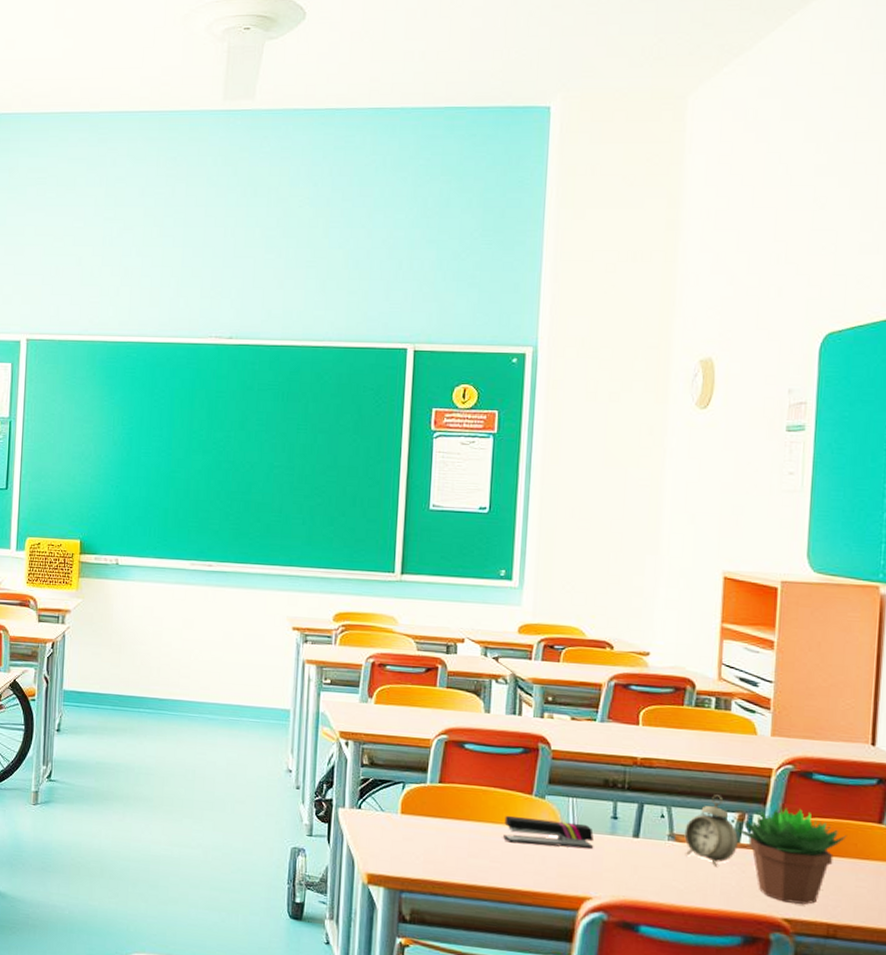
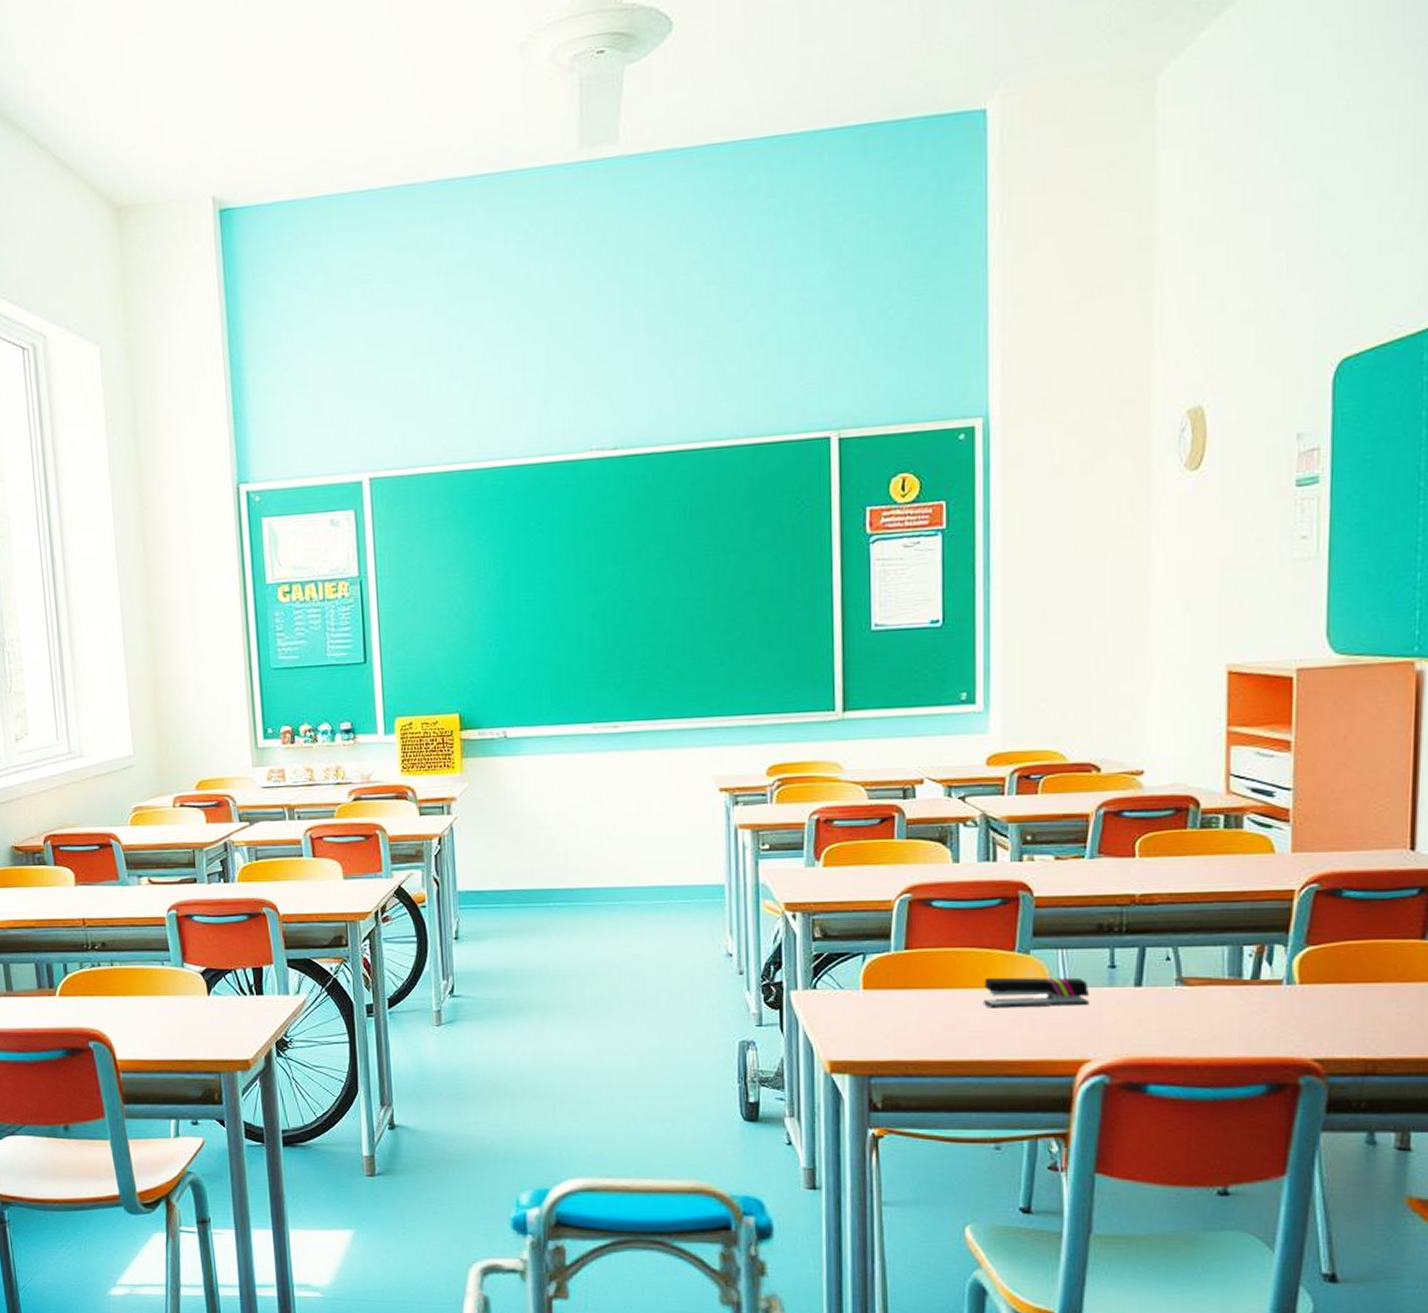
alarm clock: present [684,794,738,868] -> none [1194,927,1258,1010]
succulent plant: present [734,808,847,905] -> none [1252,933,1385,1040]

